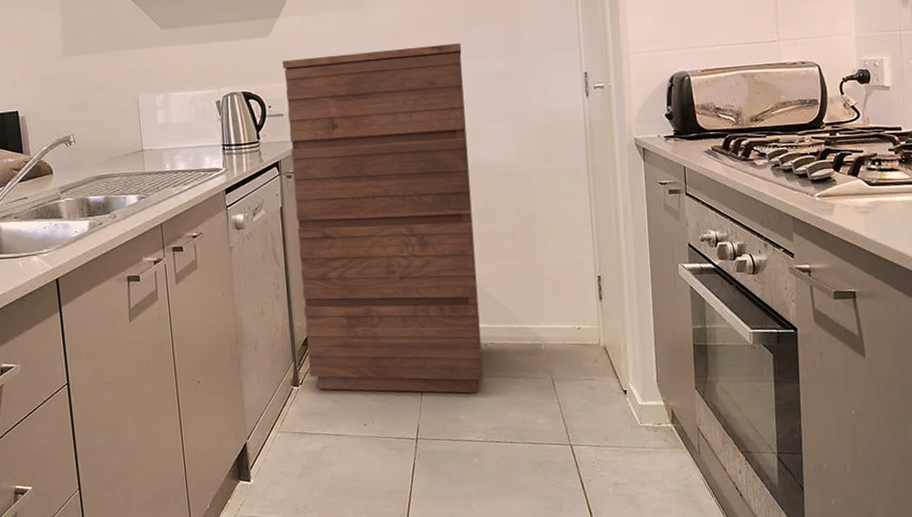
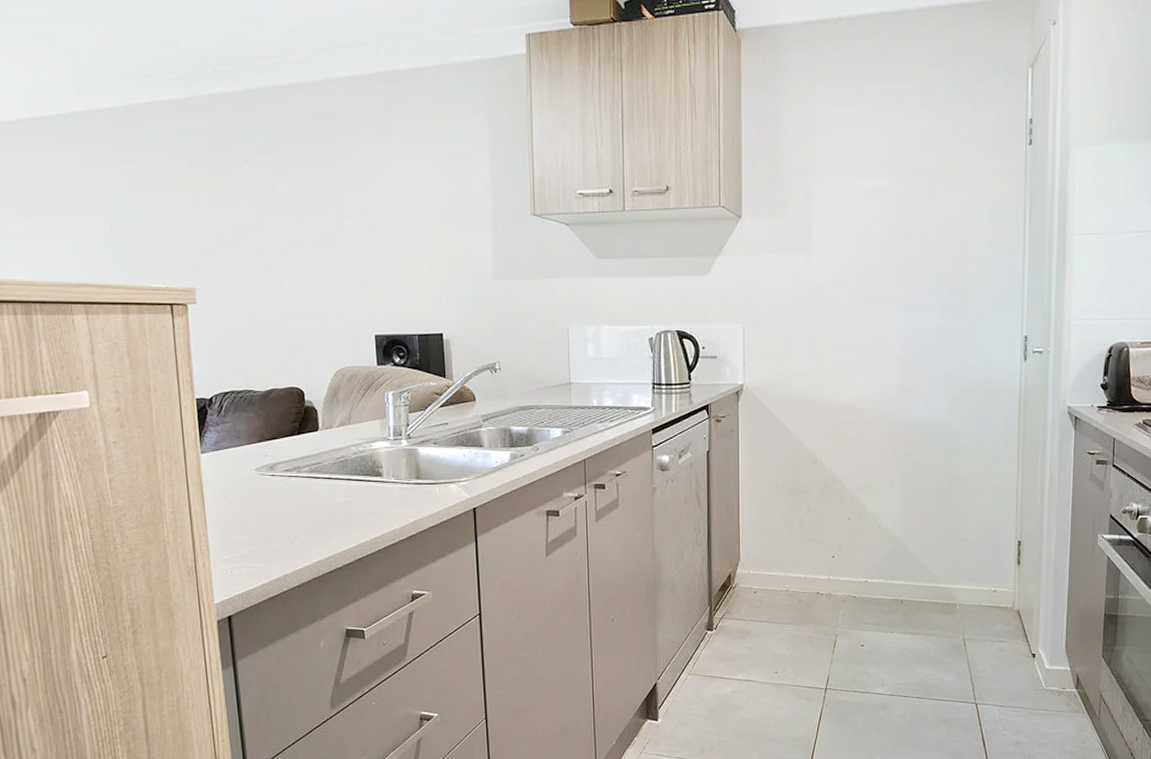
dresser: present [283,43,484,393] -> none [720,297,903,648]

